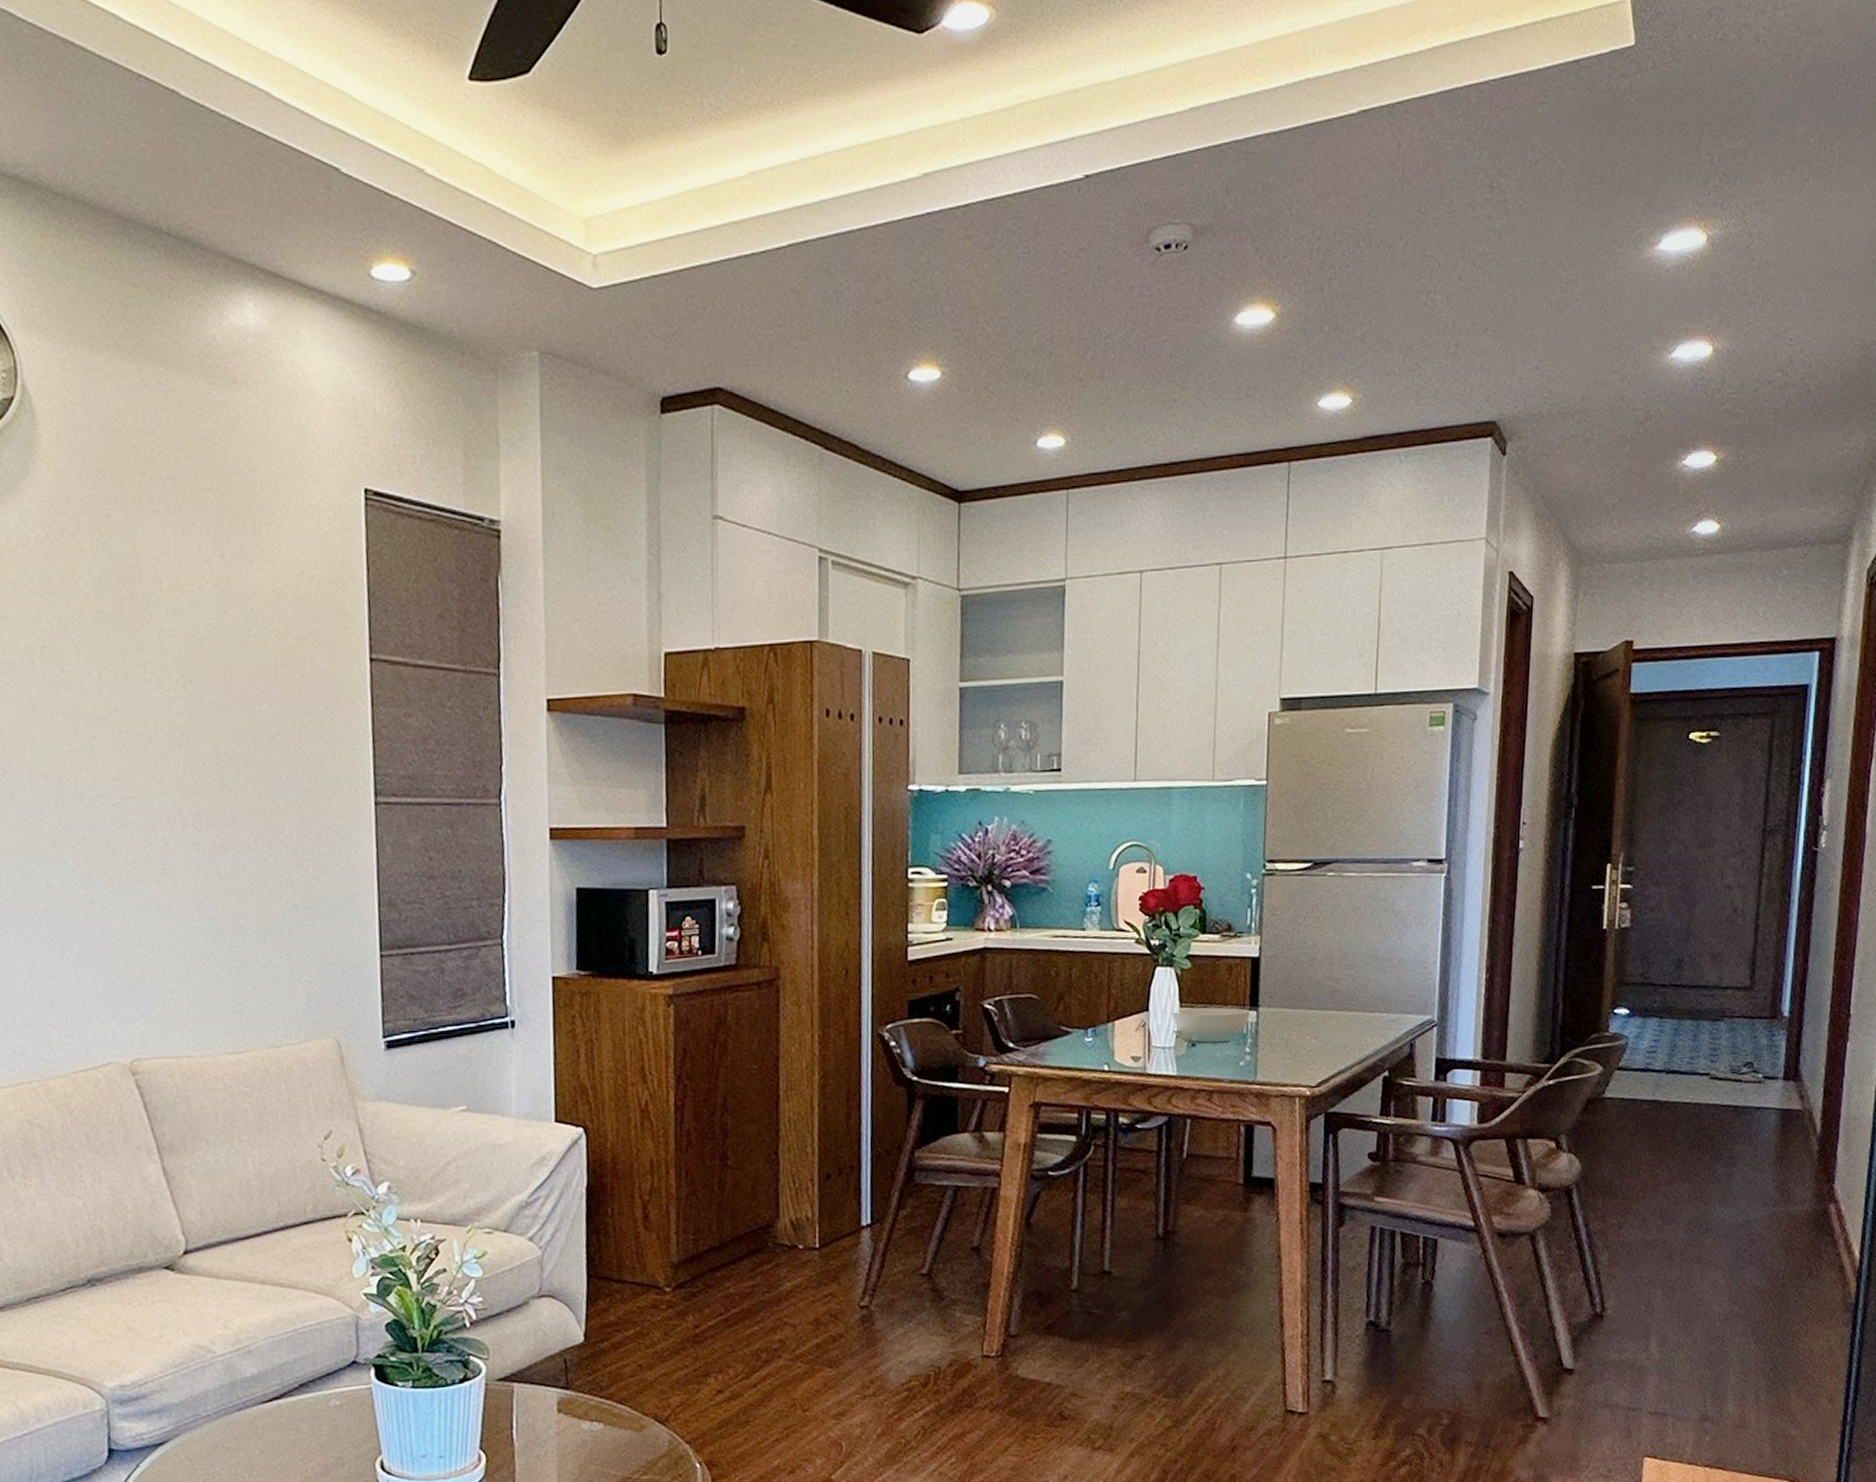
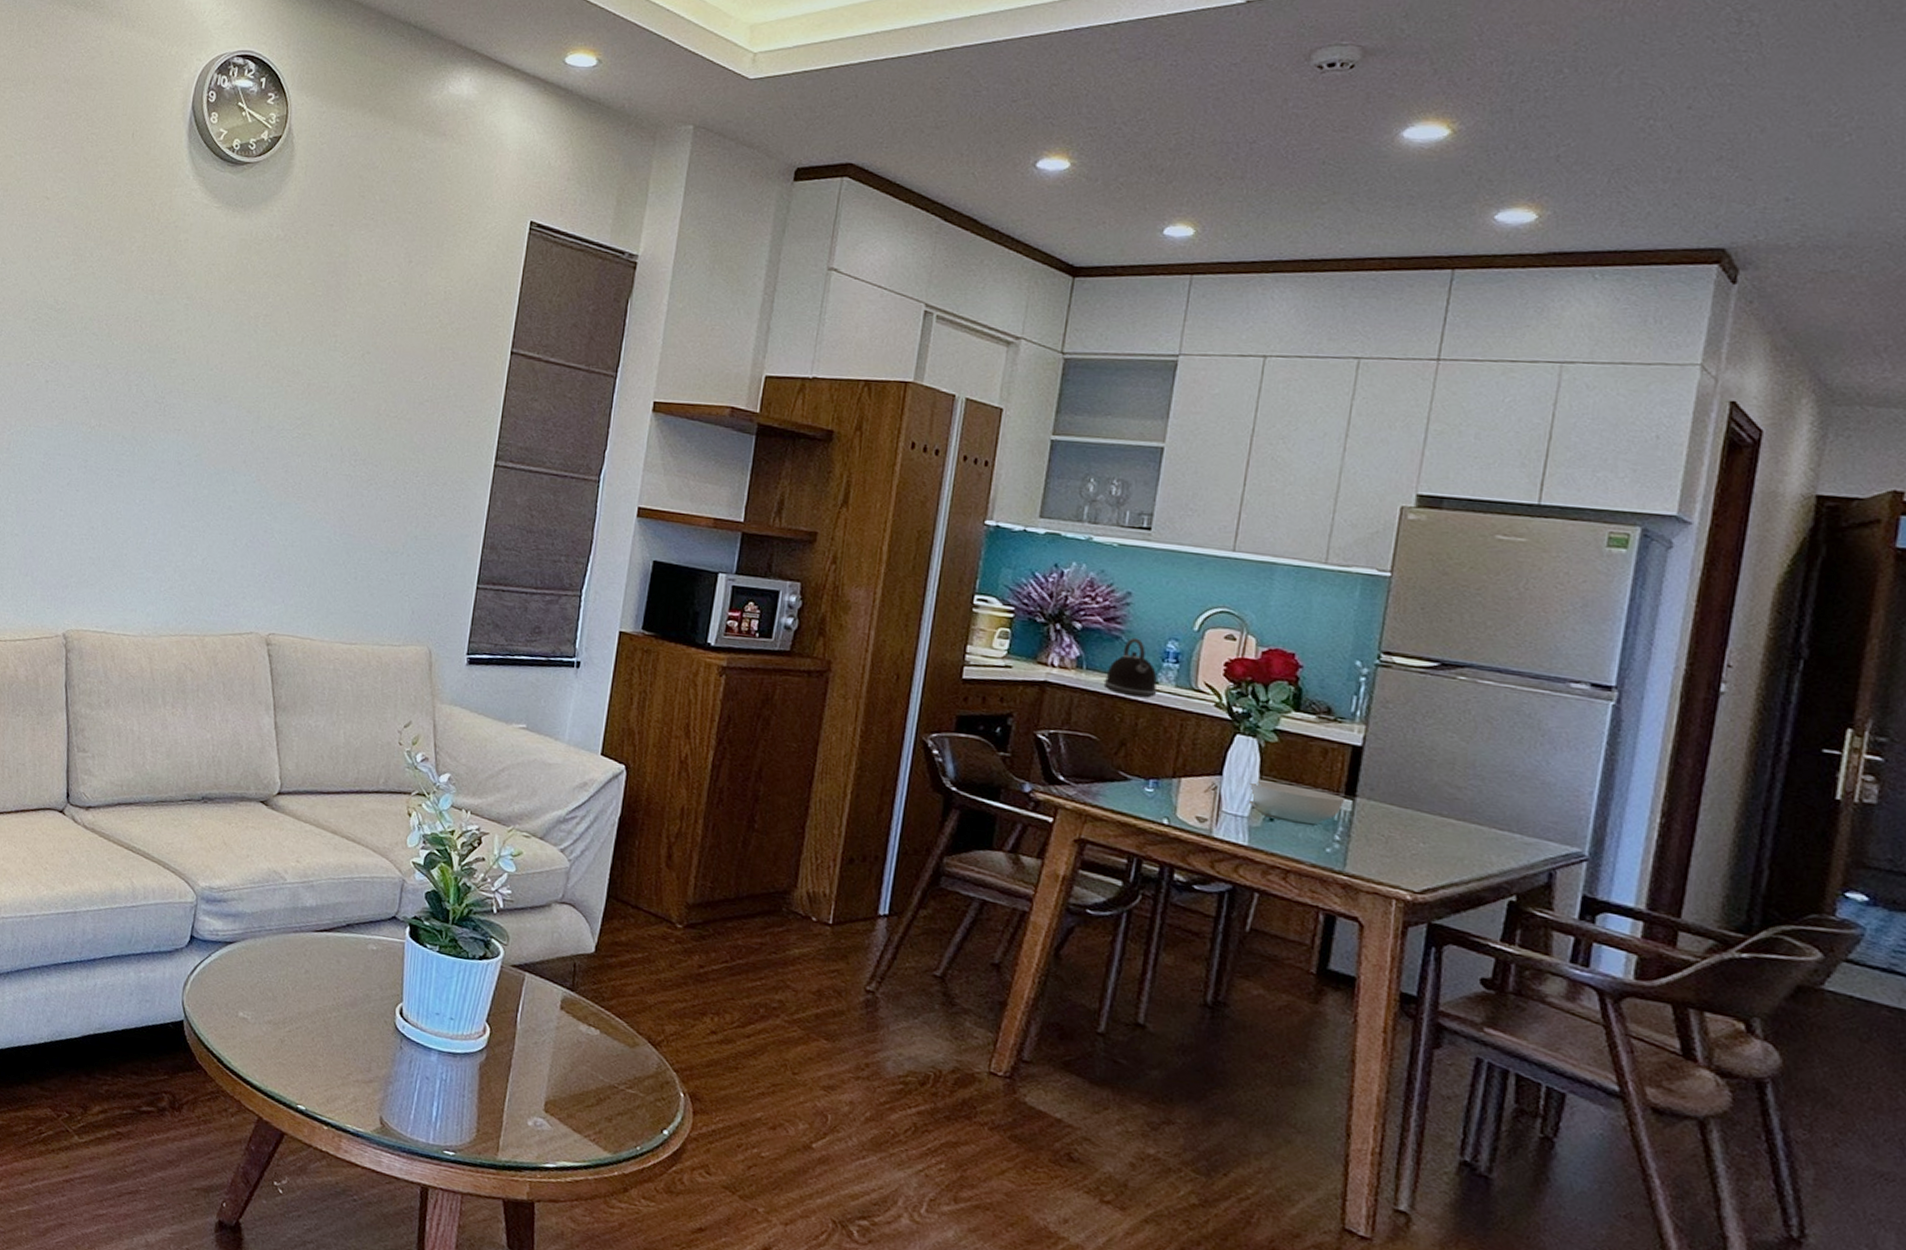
kettle: none [1037,886,1085,948] -> present [1103,637,1158,698]

